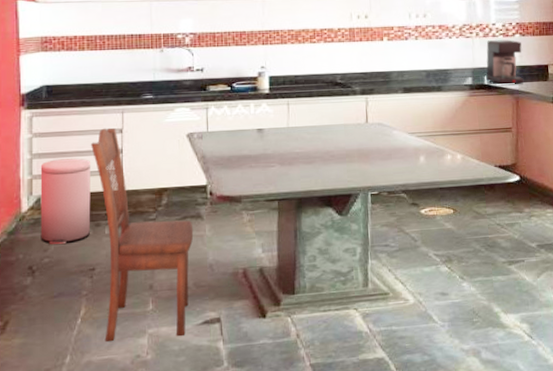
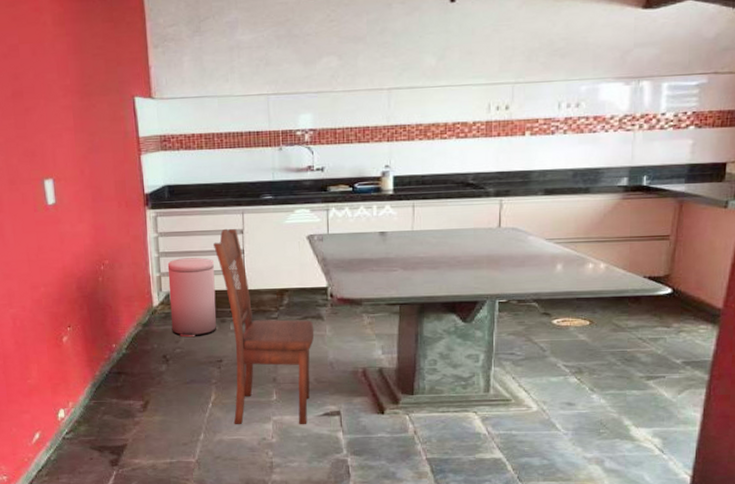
coffee maker: present [486,40,524,85] -> none [646,132,696,186]

